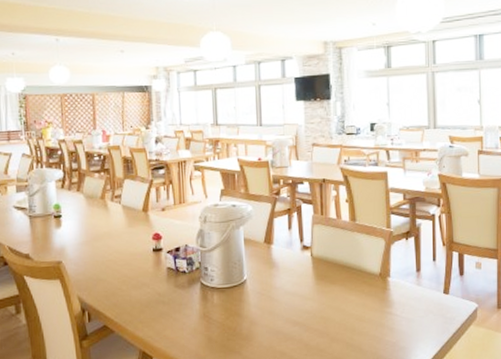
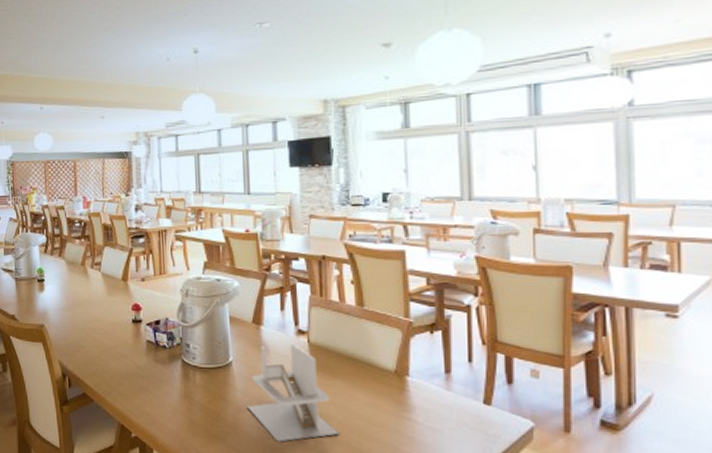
napkin holder: none [259,257,336,347] -> present [246,342,339,442]

